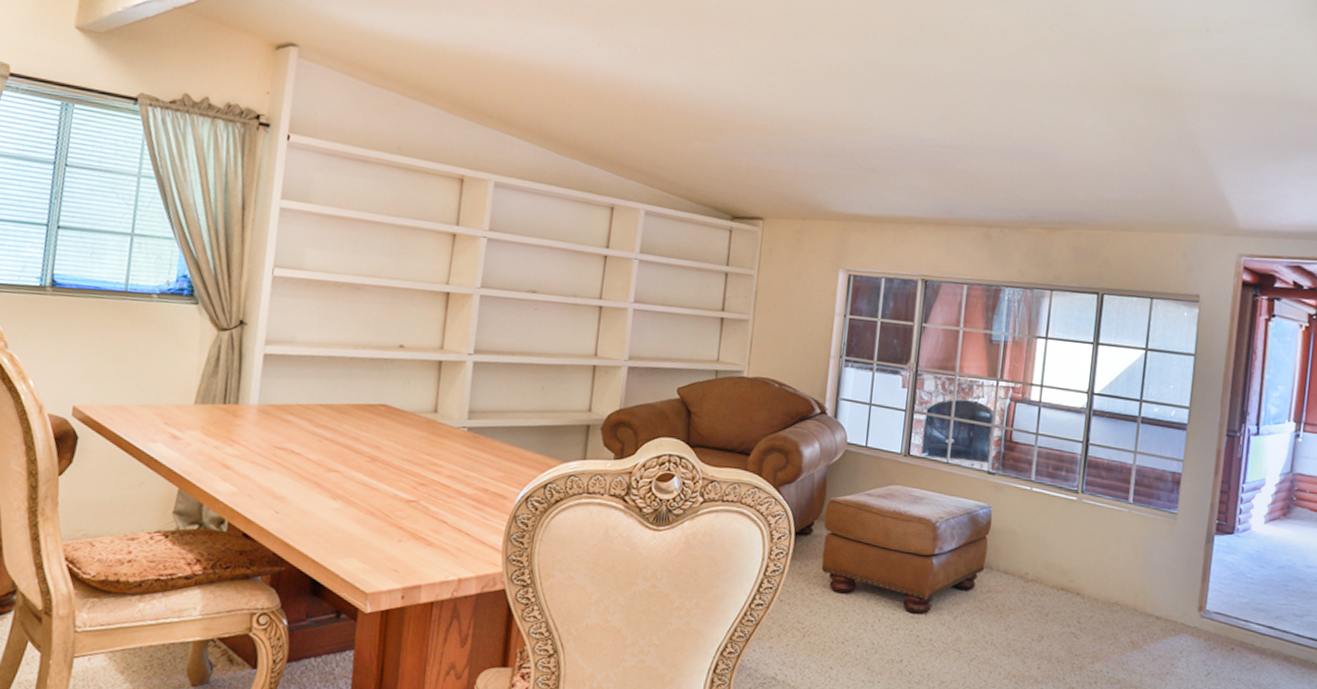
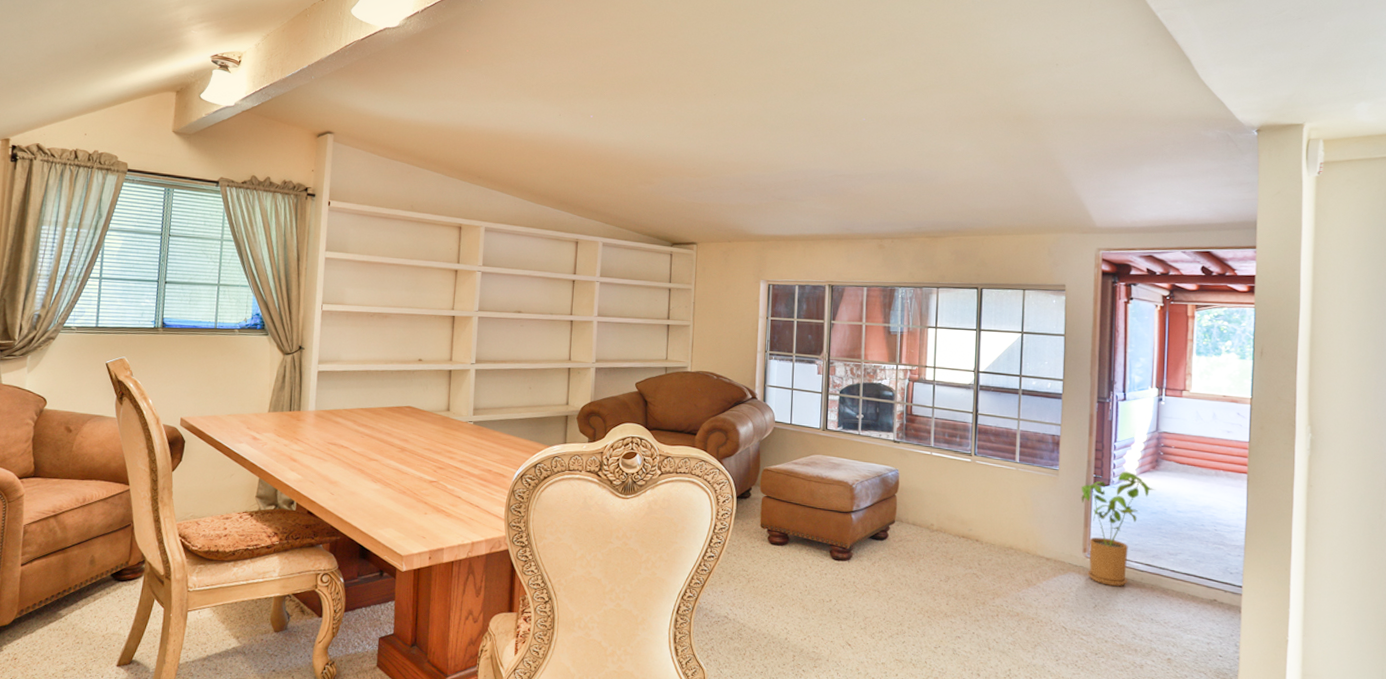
house plant: none [1200,517,1285,652] -> present [1081,471,1155,587]

